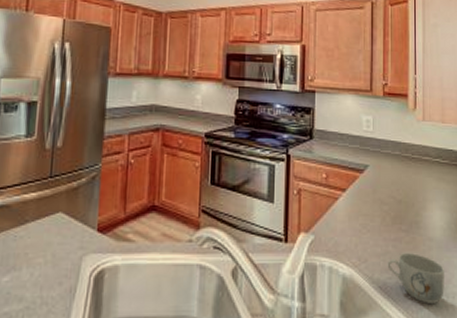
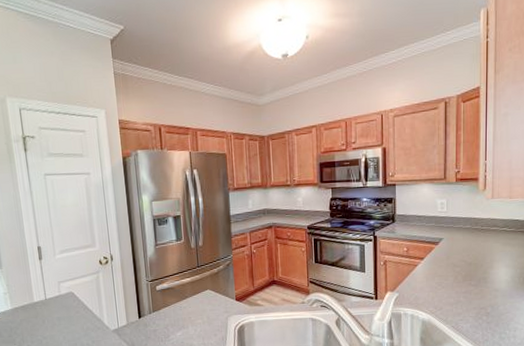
mug: present [387,253,444,305] -> none [459,301,507,337]

